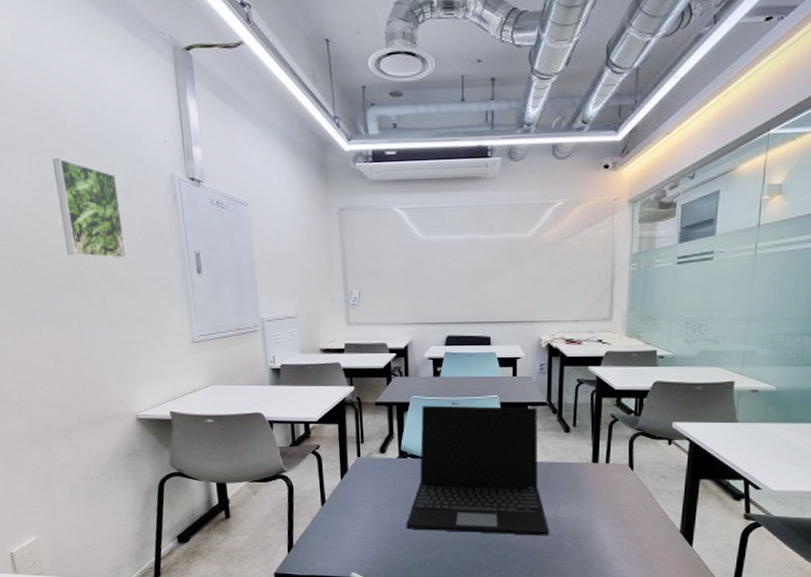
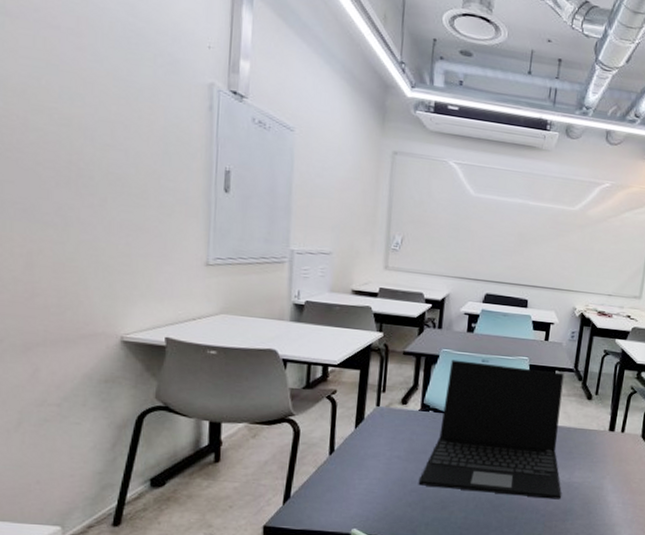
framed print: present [52,158,127,259] -> none [63,38,143,163]

